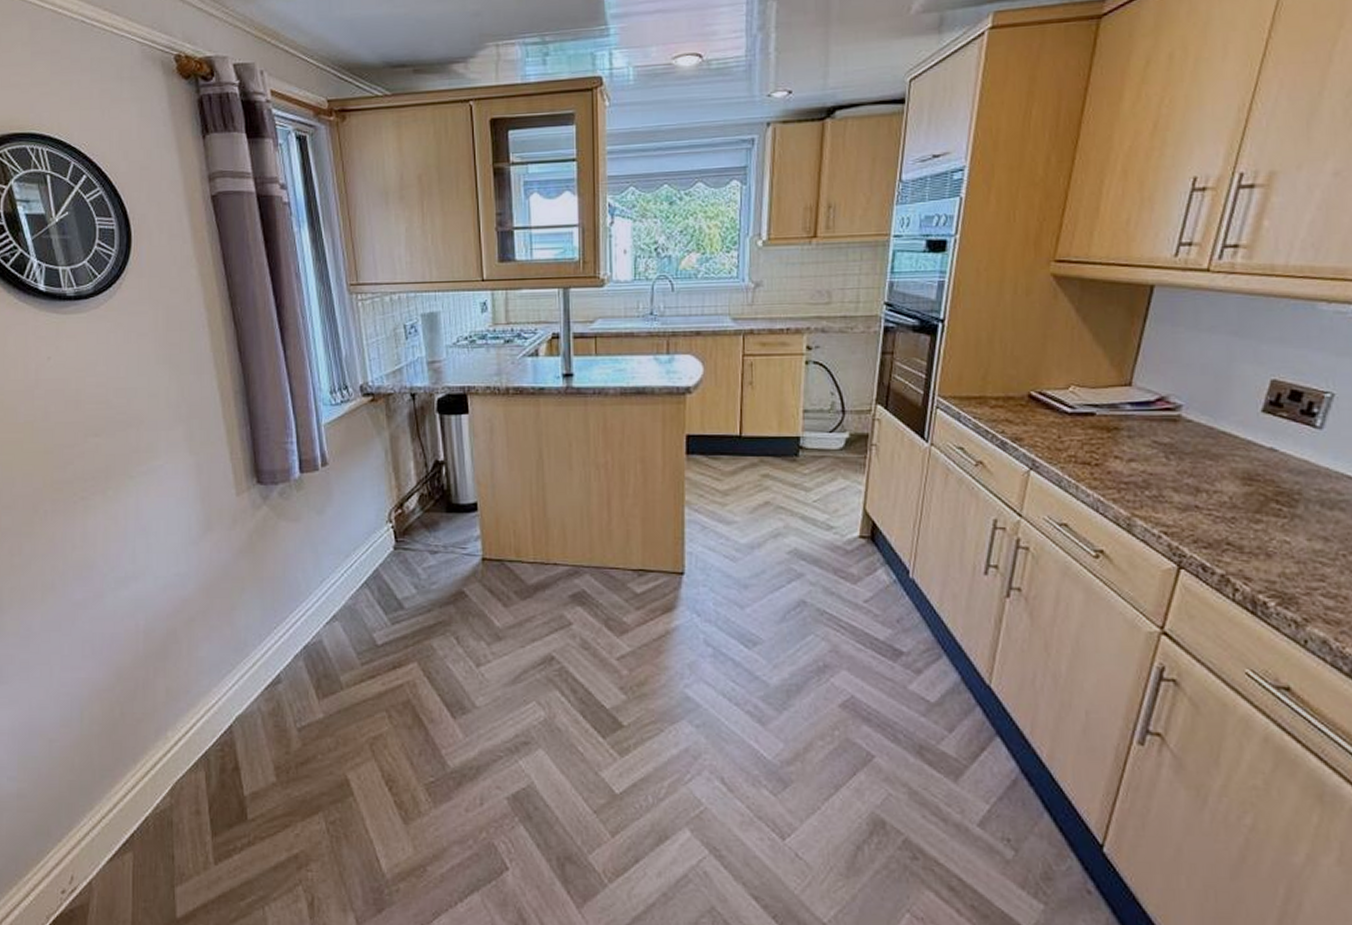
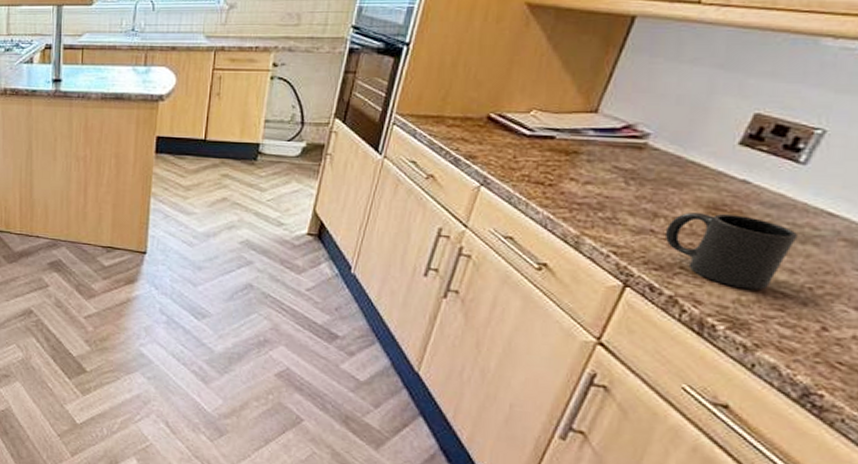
mug: none [1208,485,1326,561] -> present [664,212,799,290]

